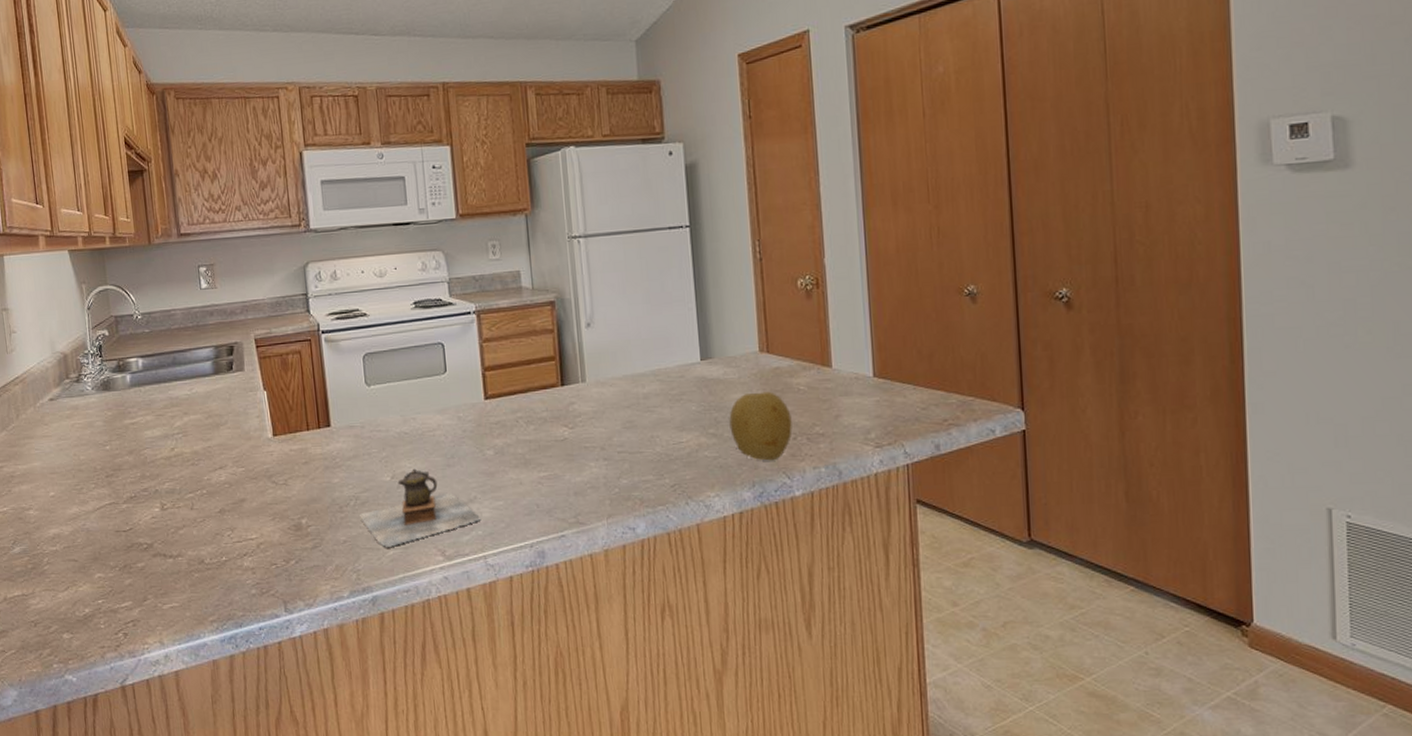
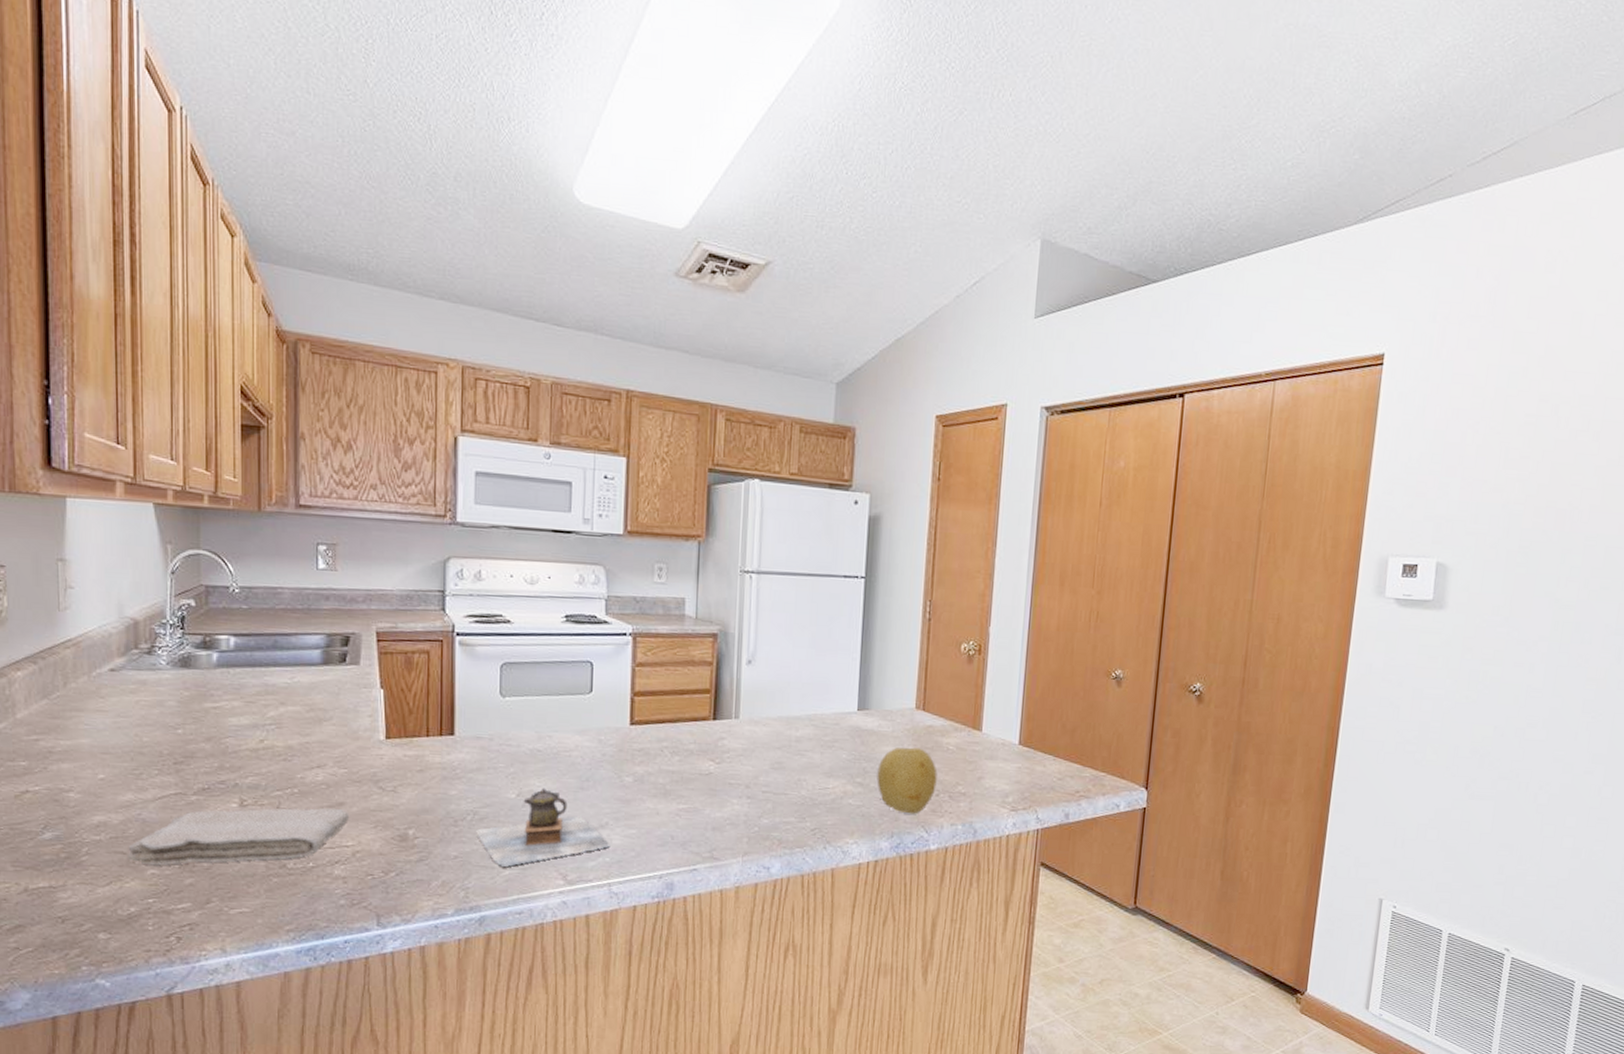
washcloth: none [78,505,251,569] -> present [127,808,350,865]

